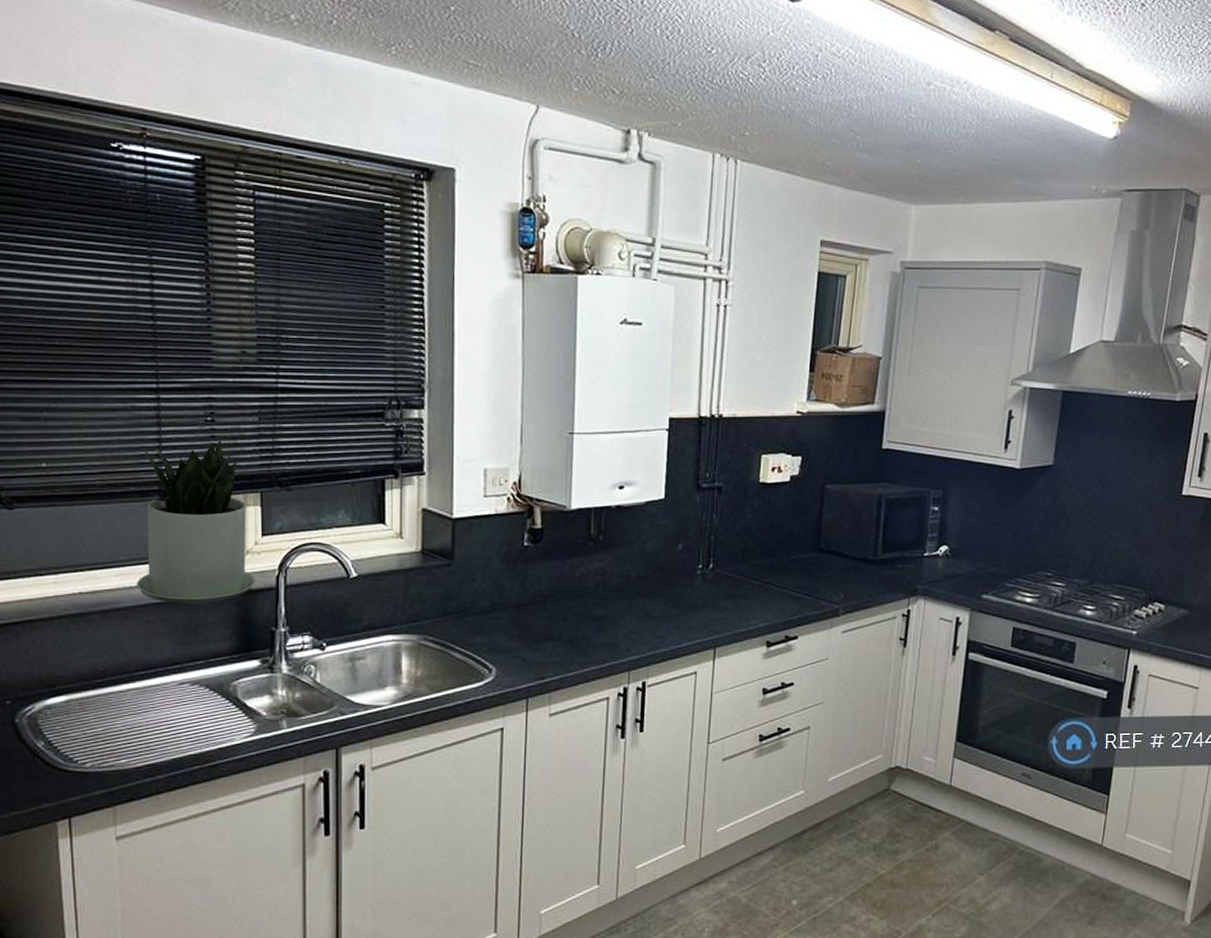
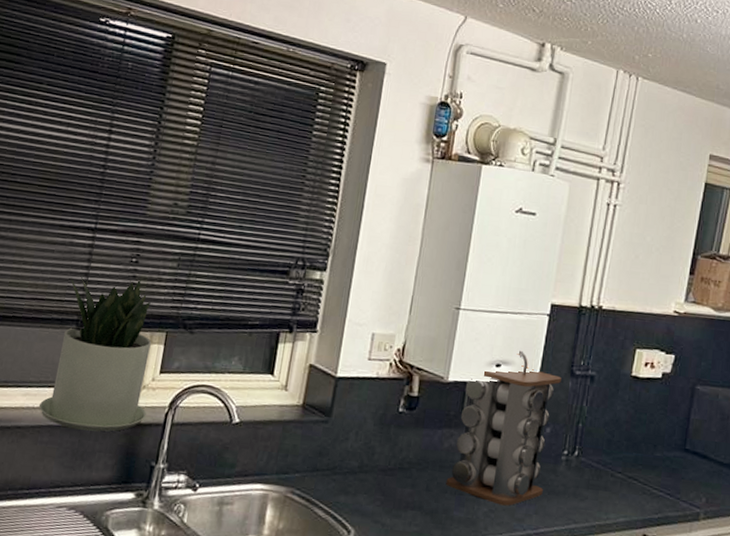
spice rack: none [582,469,688,626] -> present [446,350,561,506]

